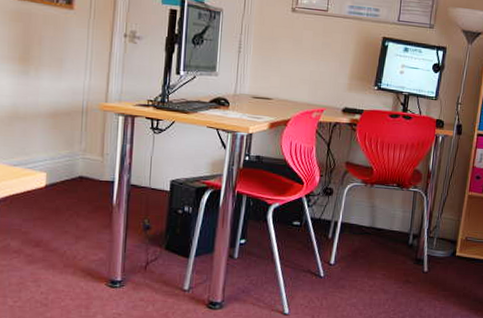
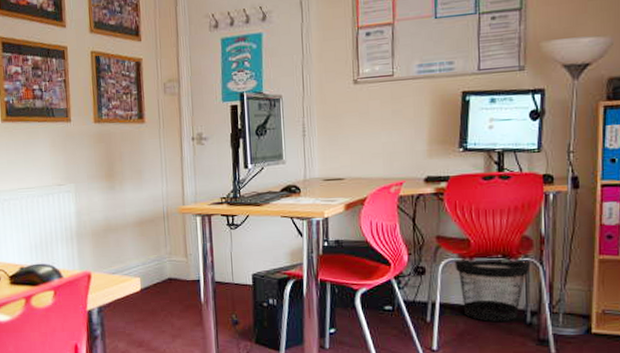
wastebasket: none [358,184,418,242] -> present [454,258,531,321]

